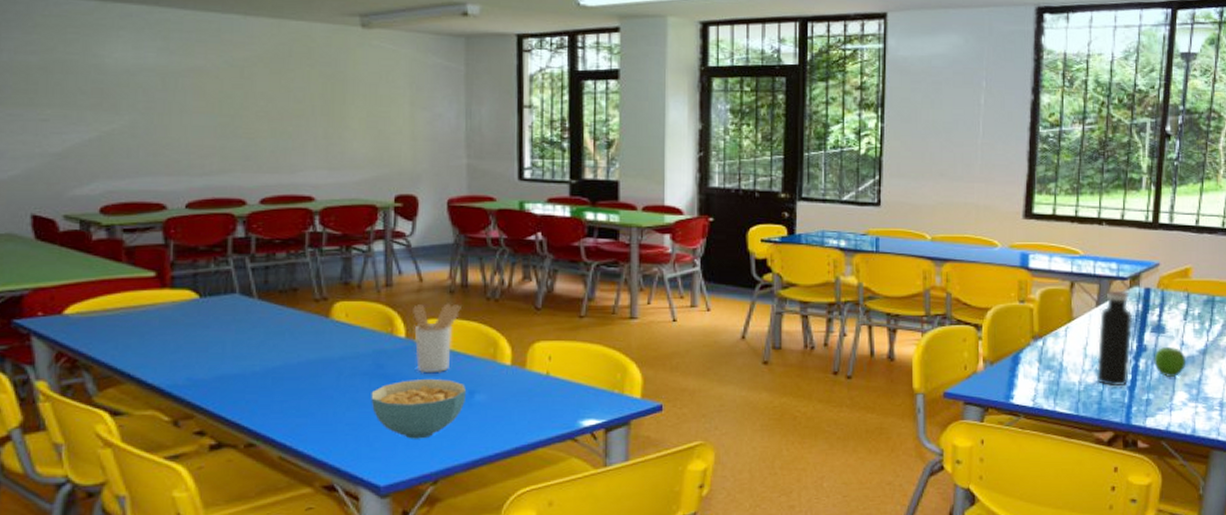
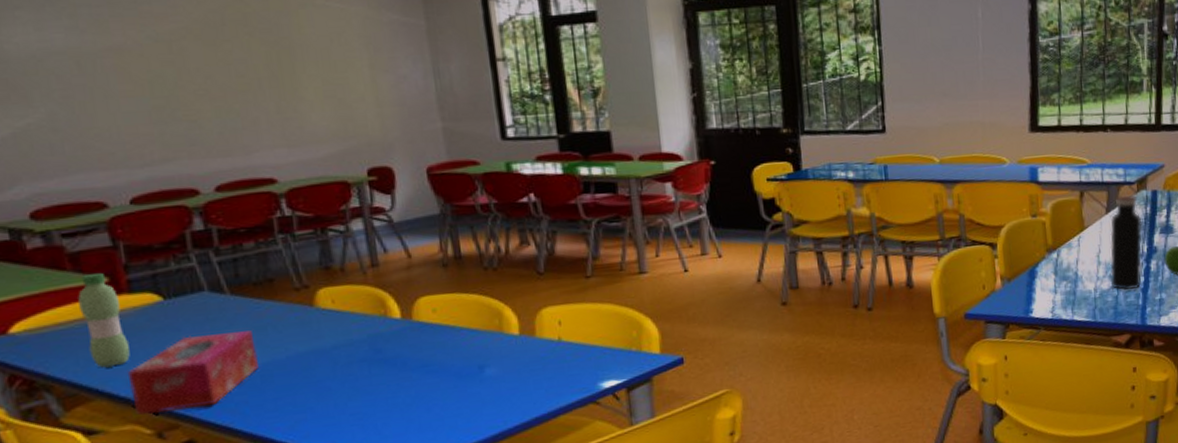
water bottle: none [127,268,163,355] -> present [78,273,130,368]
tissue box: none [157,333,272,403] -> present [127,330,259,416]
cereal bowl: present [371,378,467,439] -> none [372,356,476,422]
utensil holder: present [413,303,461,374] -> none [405,277,458,354]

